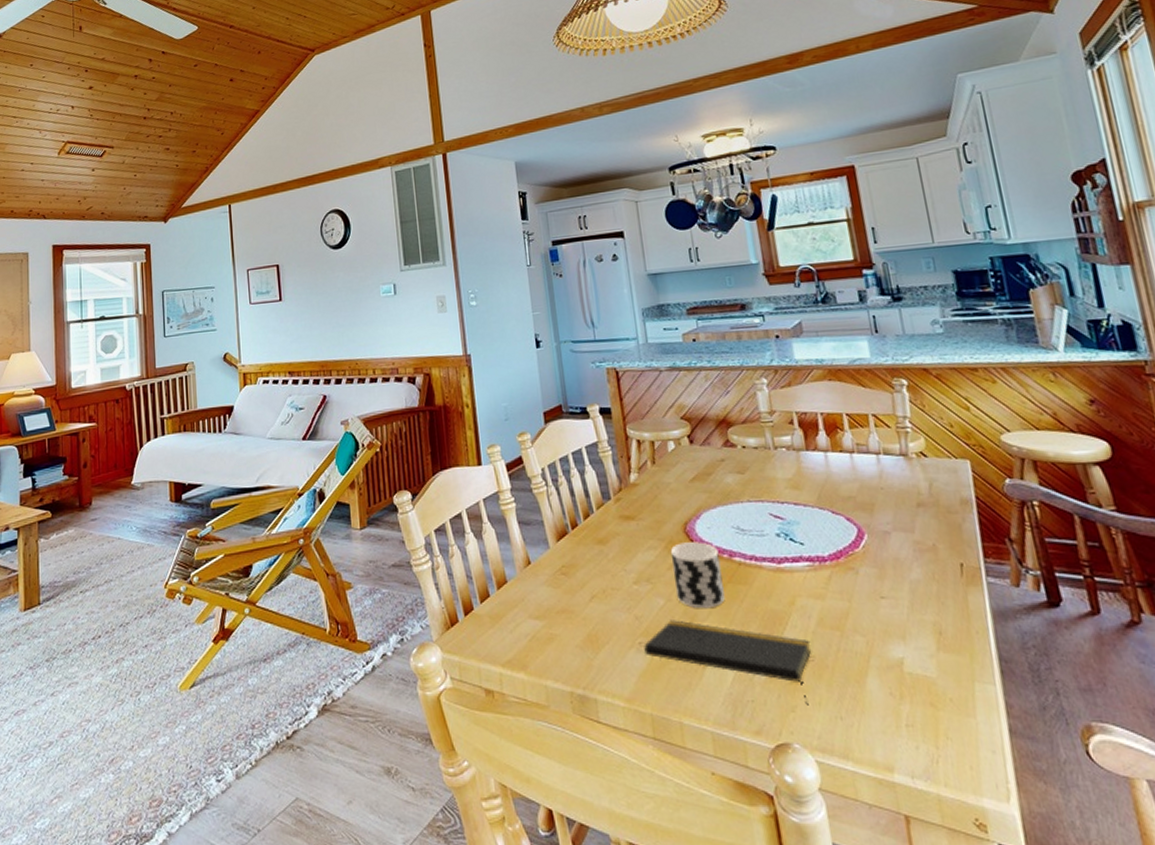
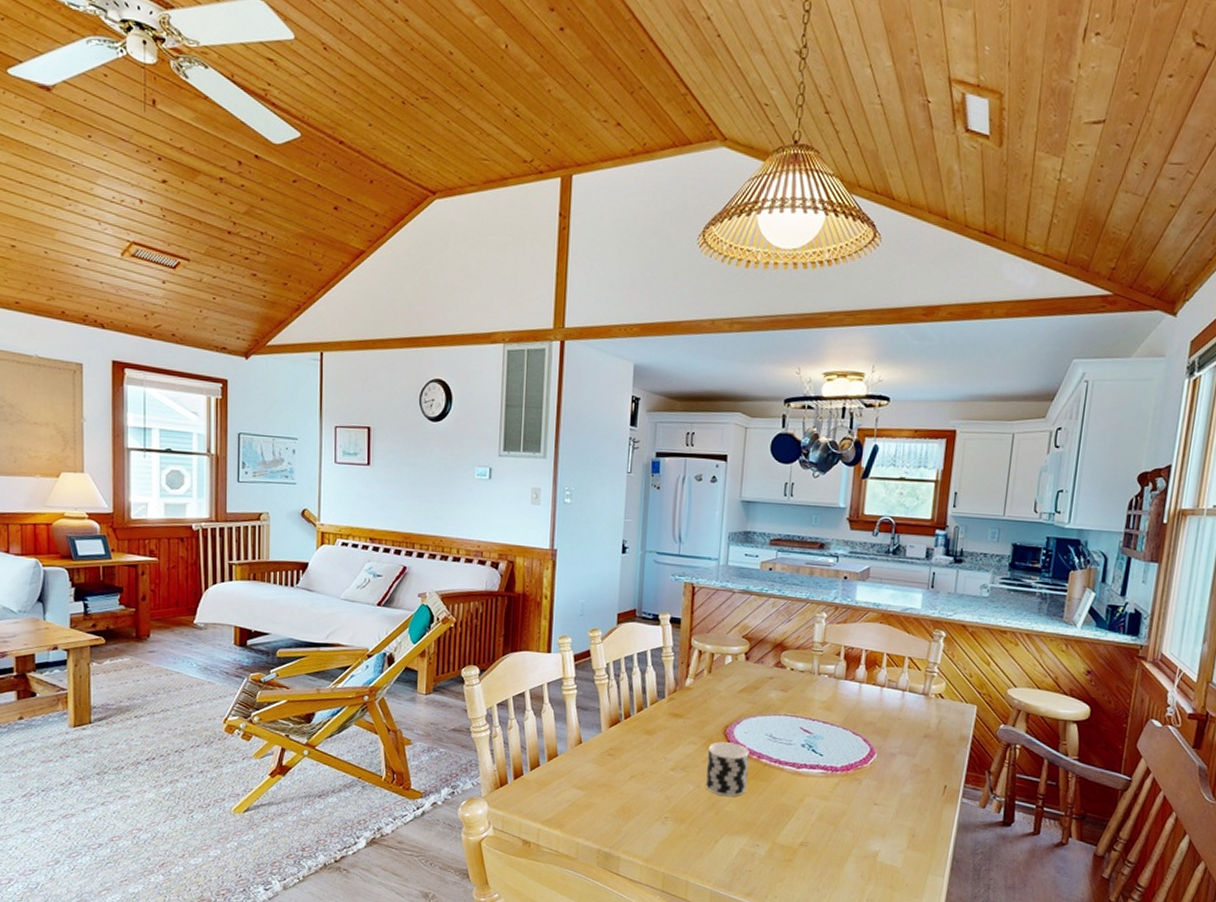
notepad: present [644,620,811,705] -> none [668,802,808,878]

